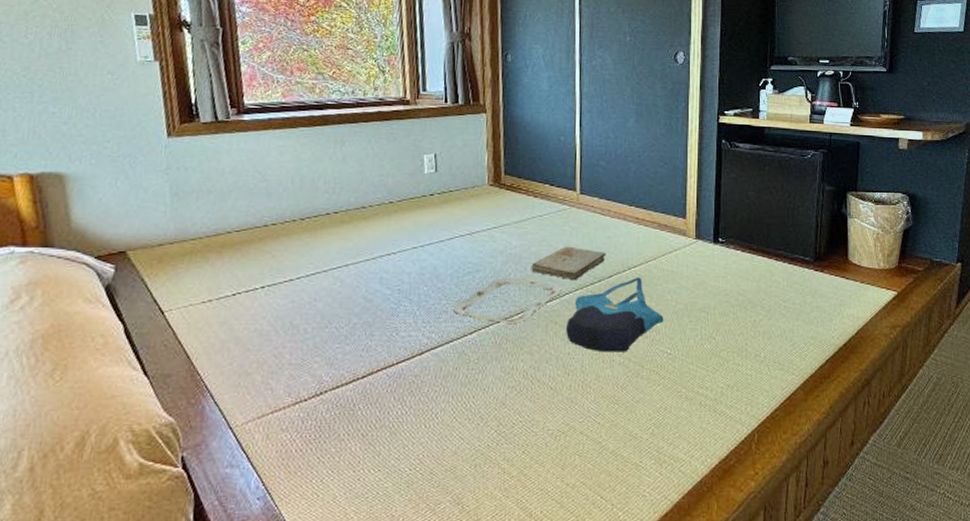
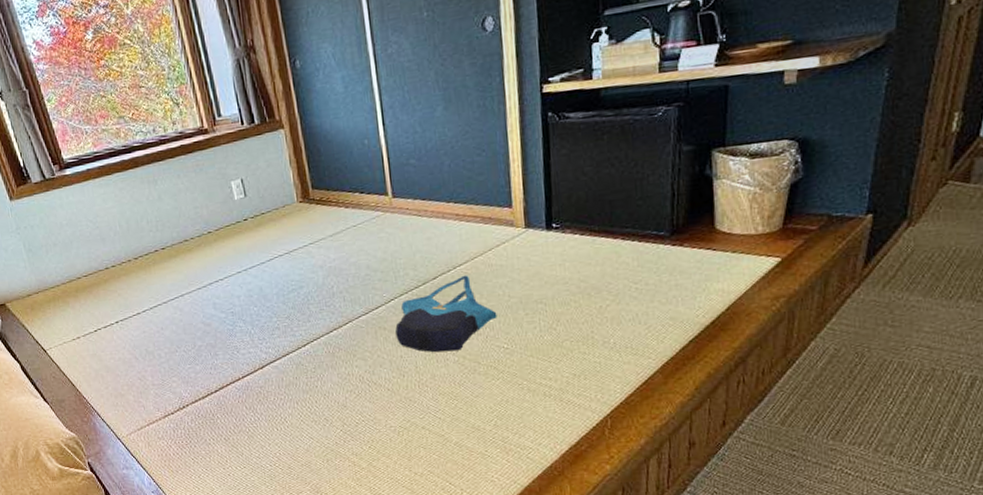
serving tray: present [453,277,562,323] -> none [284,289,387,334]
book: present [531,246,606,281] -> none [352,252,428,286]

